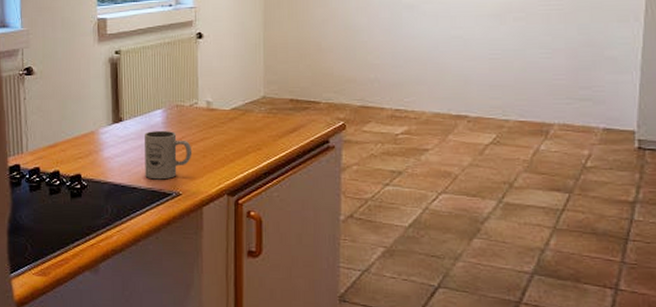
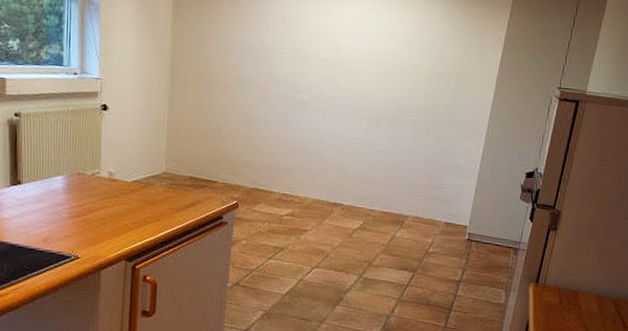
mug: present [145,130,193,180] -> none [44,195,93,243]

